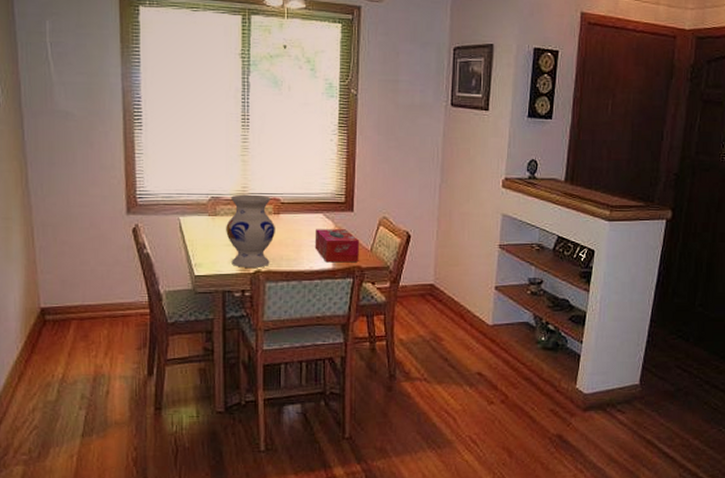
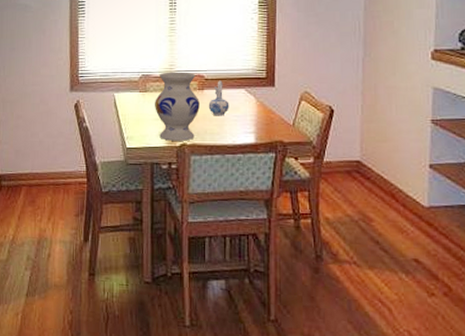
ceramic pitcher: none [284,204,307,242] -> present [208,80,229,116]
tissue box: present [315,229,360,263] -> none [237,104,282,137]

